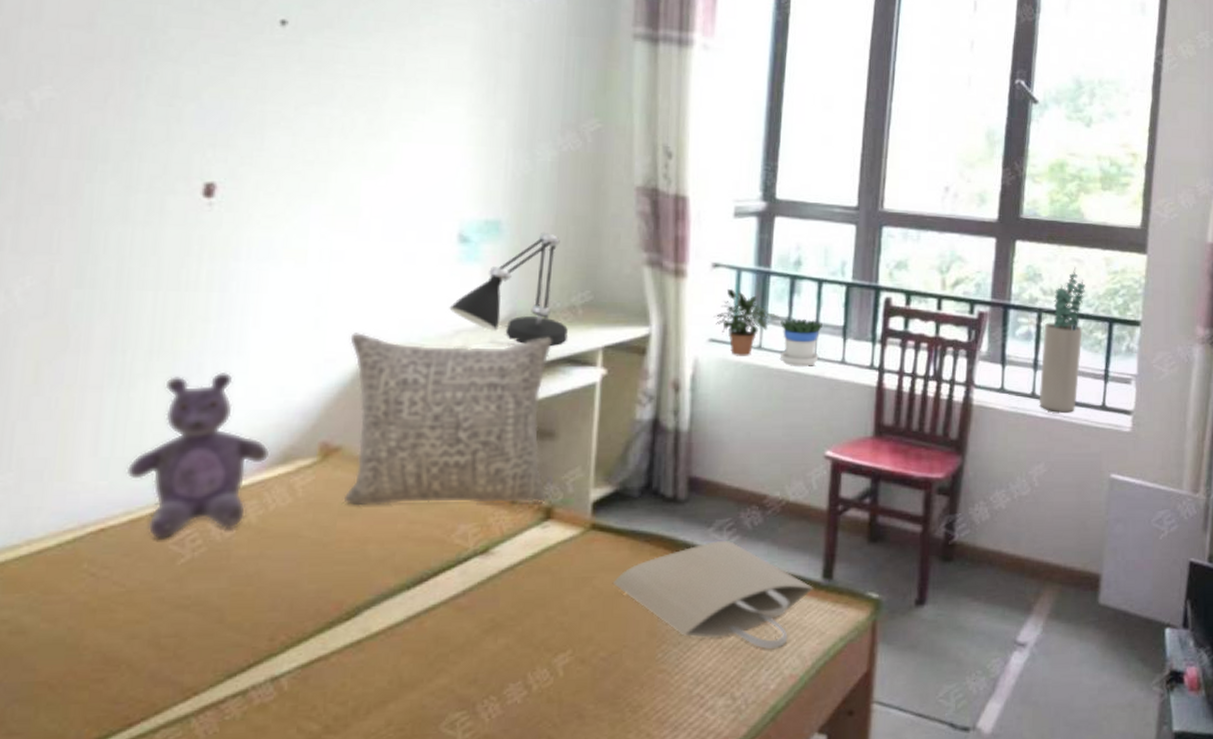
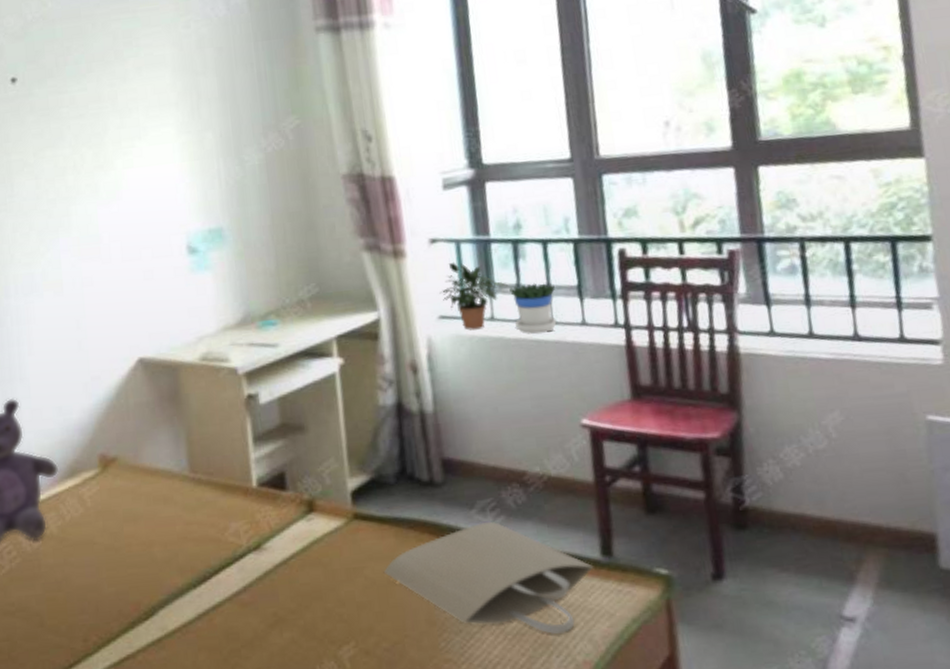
pillow: present [343,333,552,506] -> none [109,334,307,512]
desk lamp: present [449,233,568,346] -> none [189,233,301,343]
vase: present [1039,267,1085,413] -> none [810,185,868,352]

